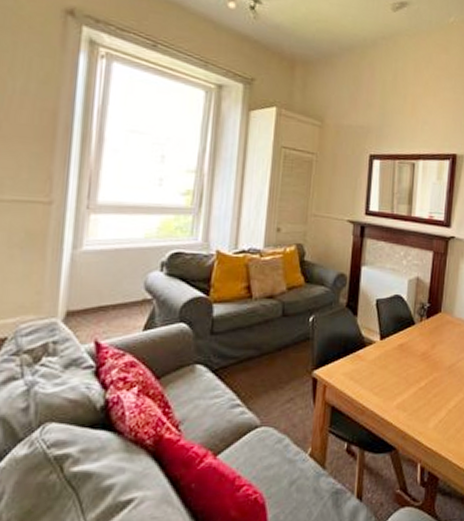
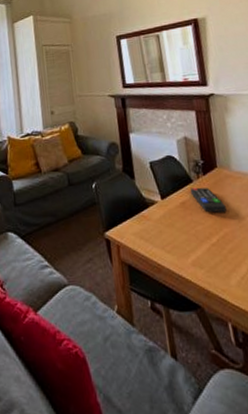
remote control: none [410,330,441,357] -> present [190,187,227,213]

